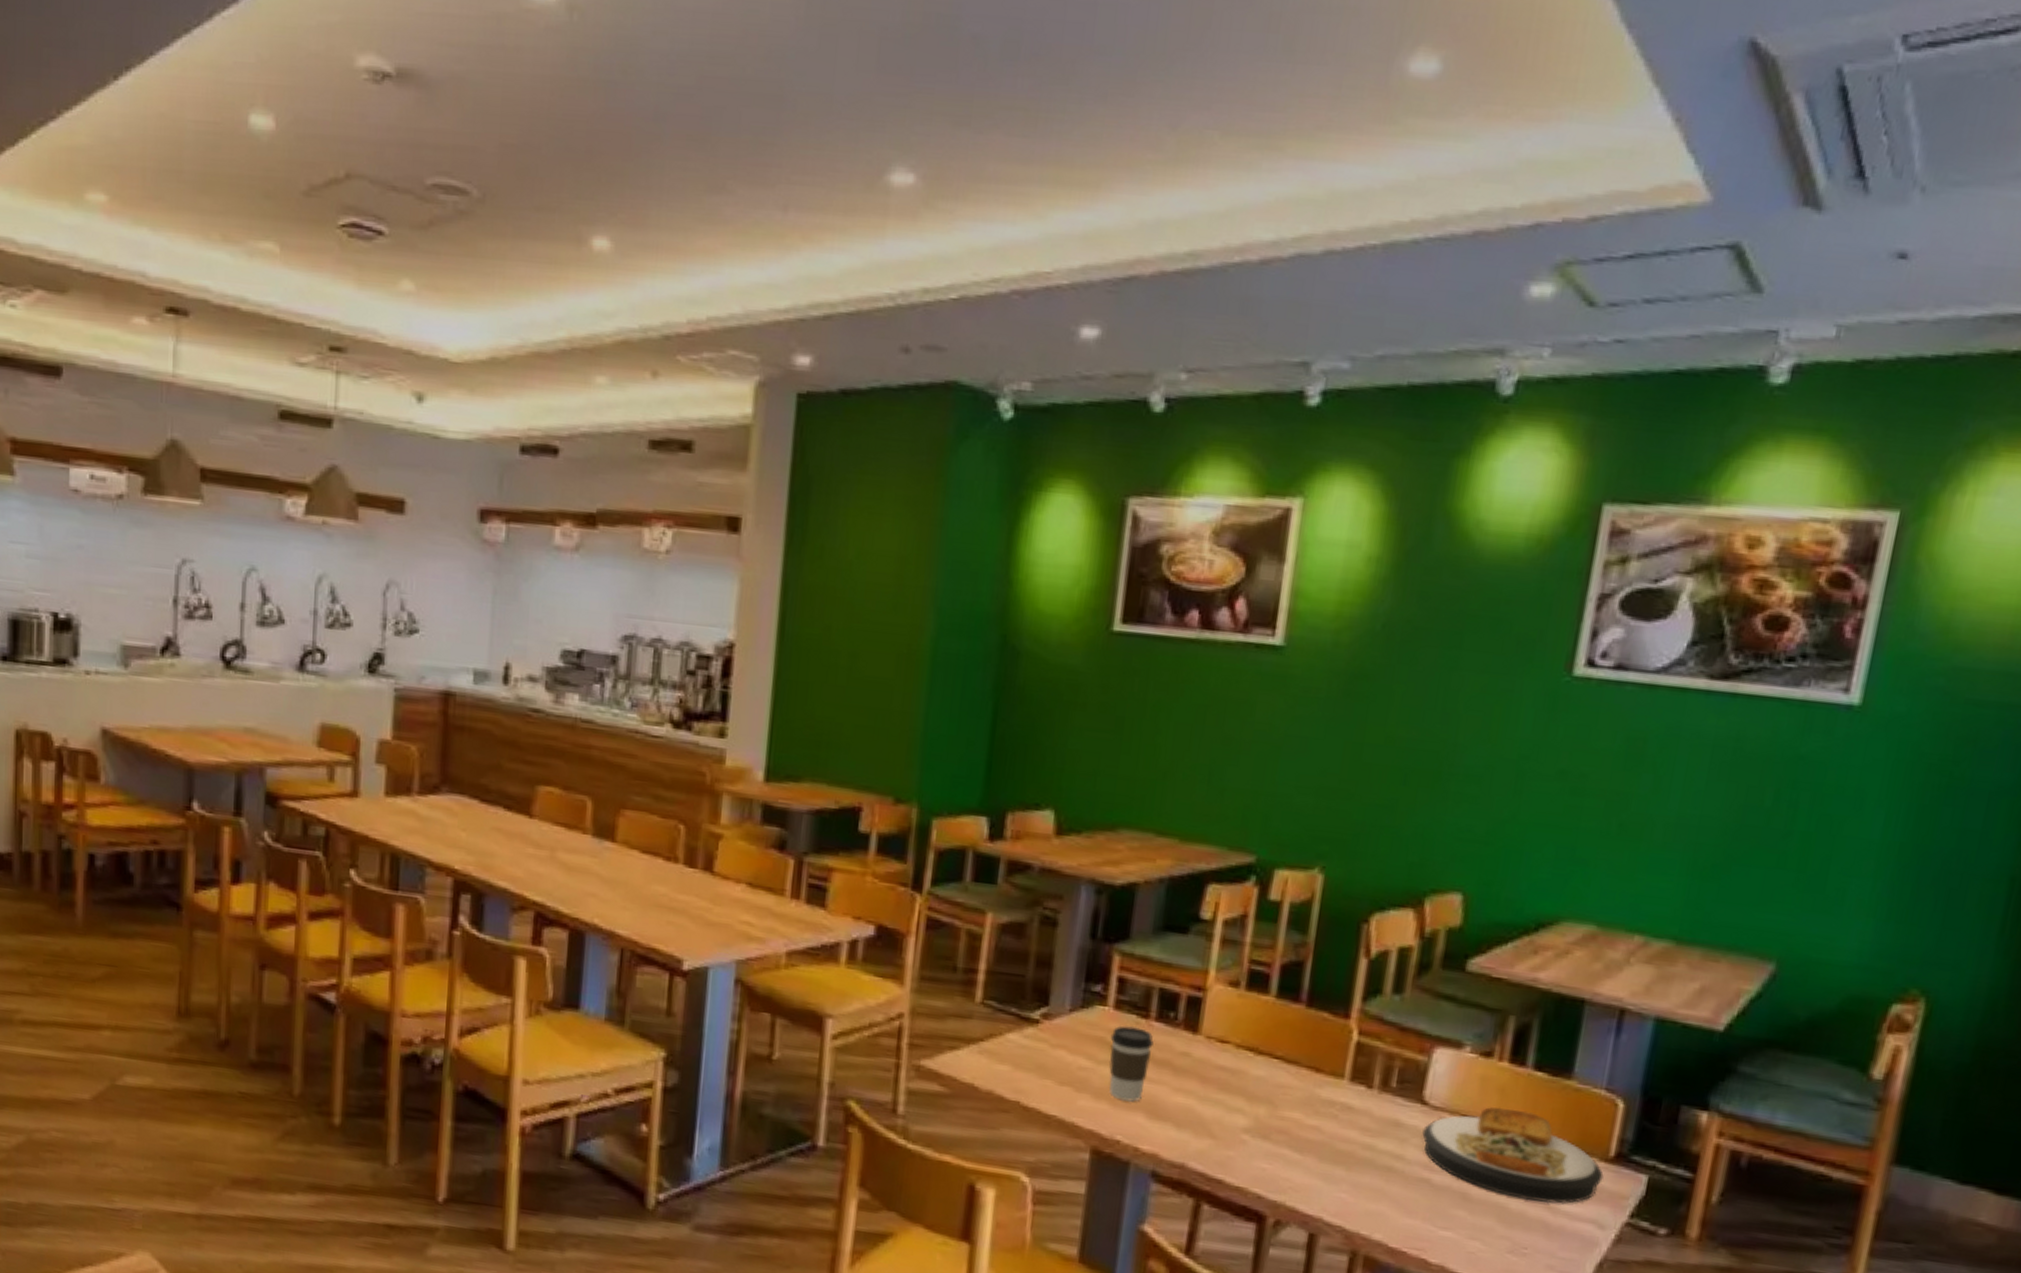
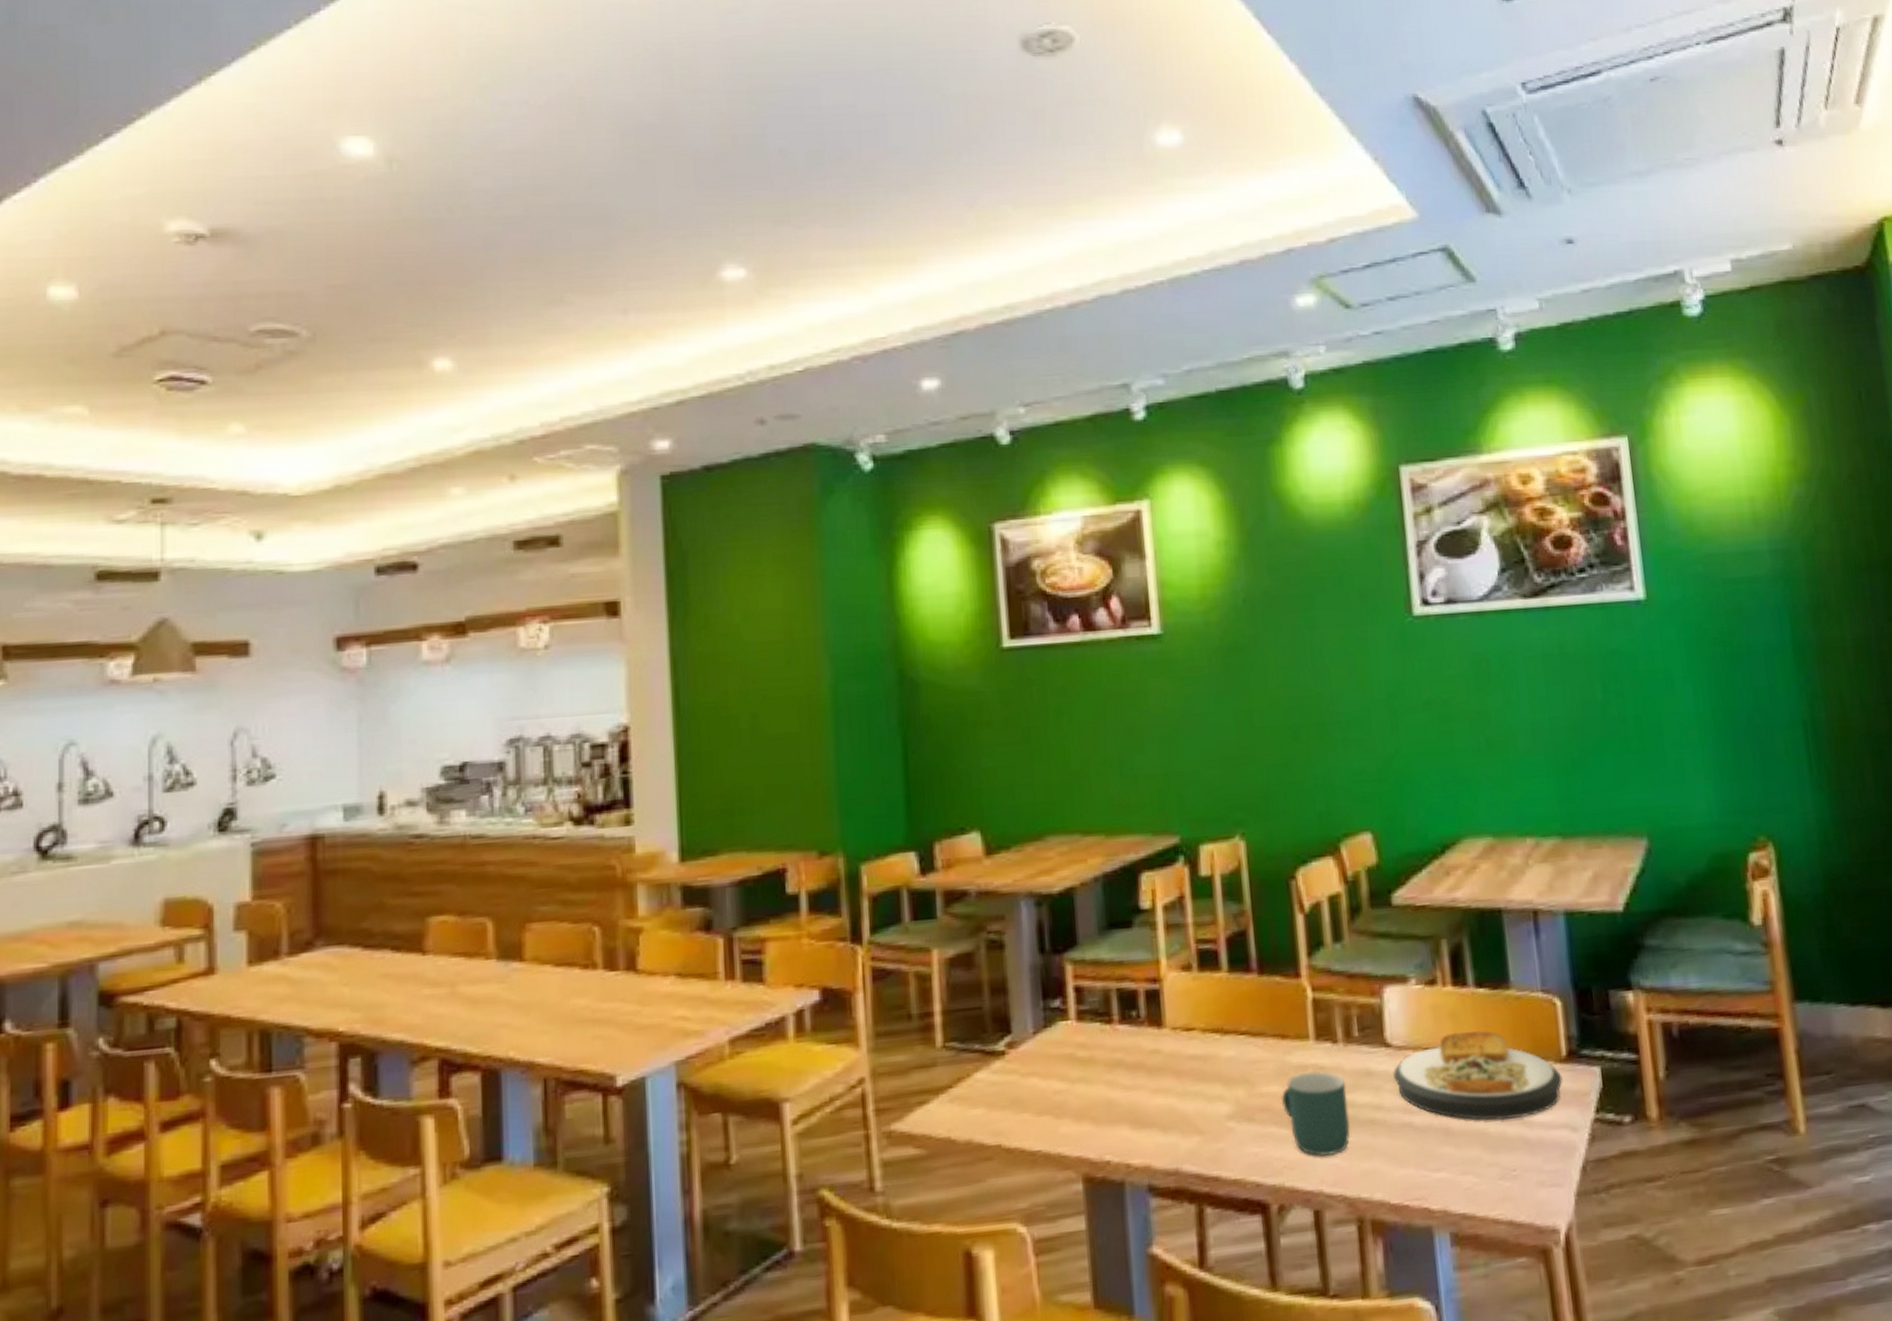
coffee cup: present [1108,1025,1154,1102] -> none [1078,1034,1123,1118]
mug: none [1300,1107,1371,1189] -> present [1280,1071,1350,1157]

